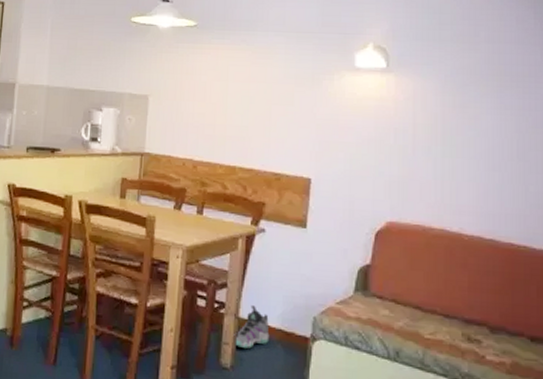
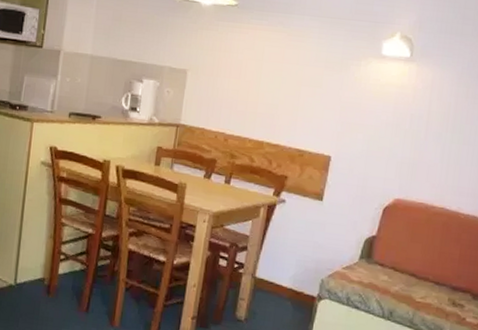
sneaker: present [234,305,270,350] -> none [250,267,282,305]

